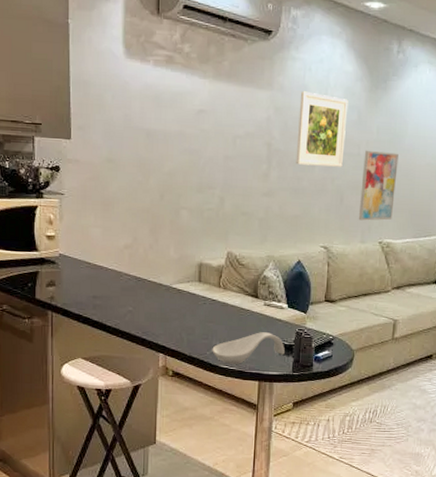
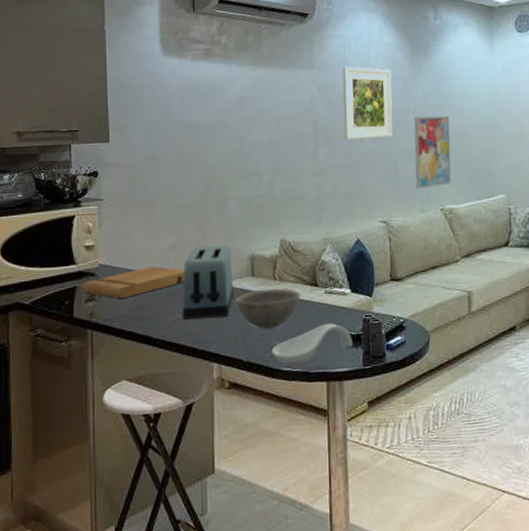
cutting board: none [43,261,138,288] -> present [82,265,185,299]
toaster: none [133,250,182,315] -> present [182,245,234,320]
bowl: none [182,294,243,330] -> present [235,287,302,329]

